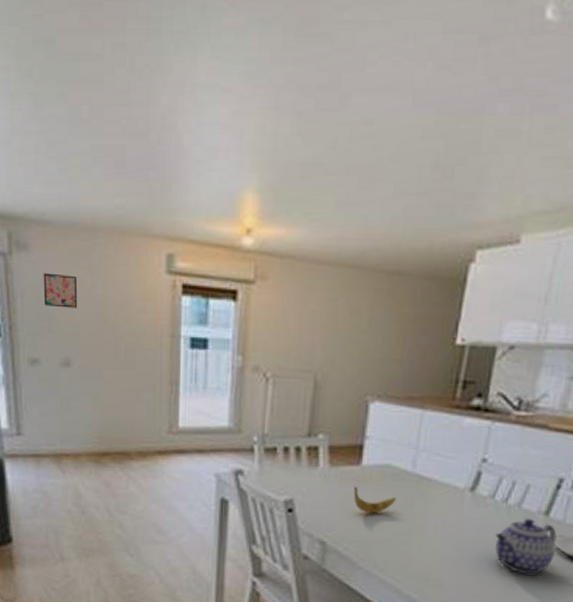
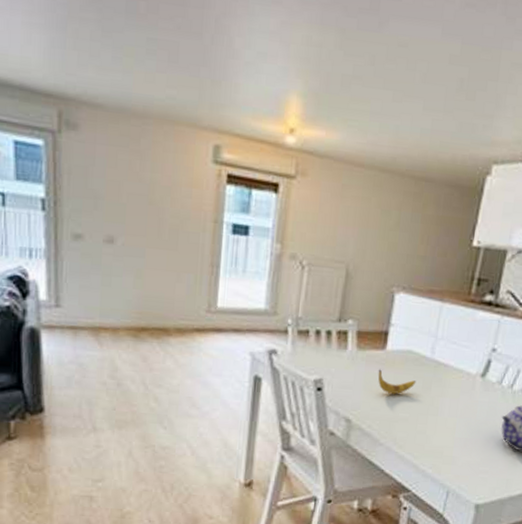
wall art: present [43,273,78,309] -> none [90,152,126,189]

